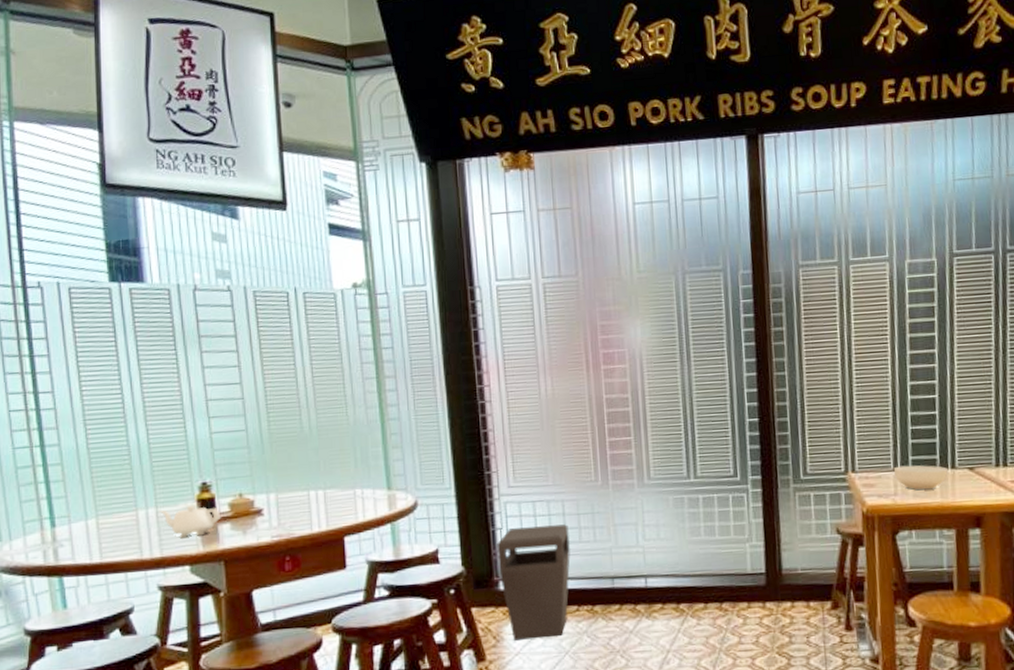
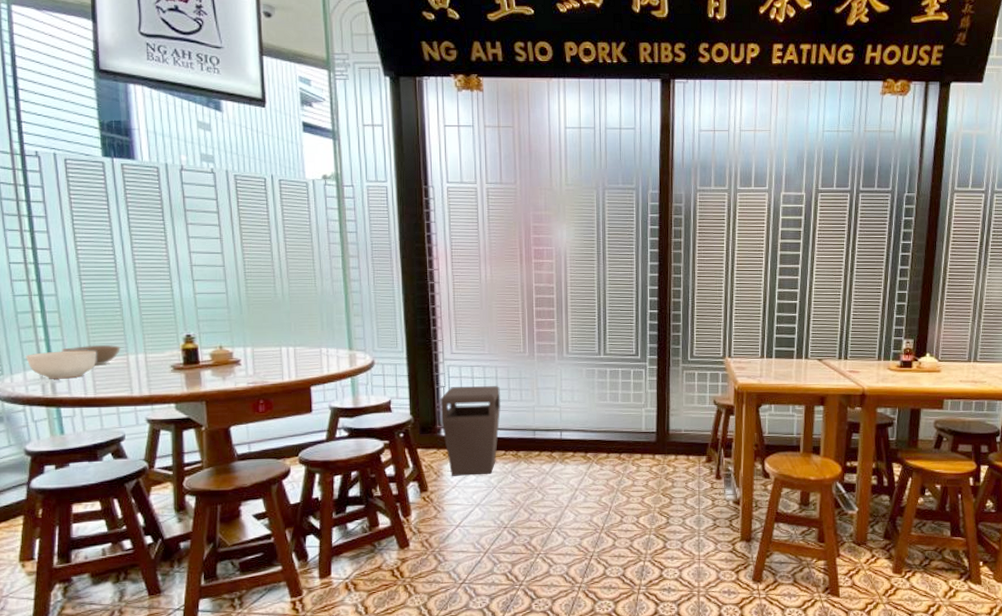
bowl: none [26,507,103,544] -> present [26,350,97,379]
soup bowl: none [65,499,130,525] -> present [61,345,122,366]
teapot: present [159,505,221,538] -> none [147,354,203,380]
bowl: present [893,465,948,491] -> none [760,354,802,374]

